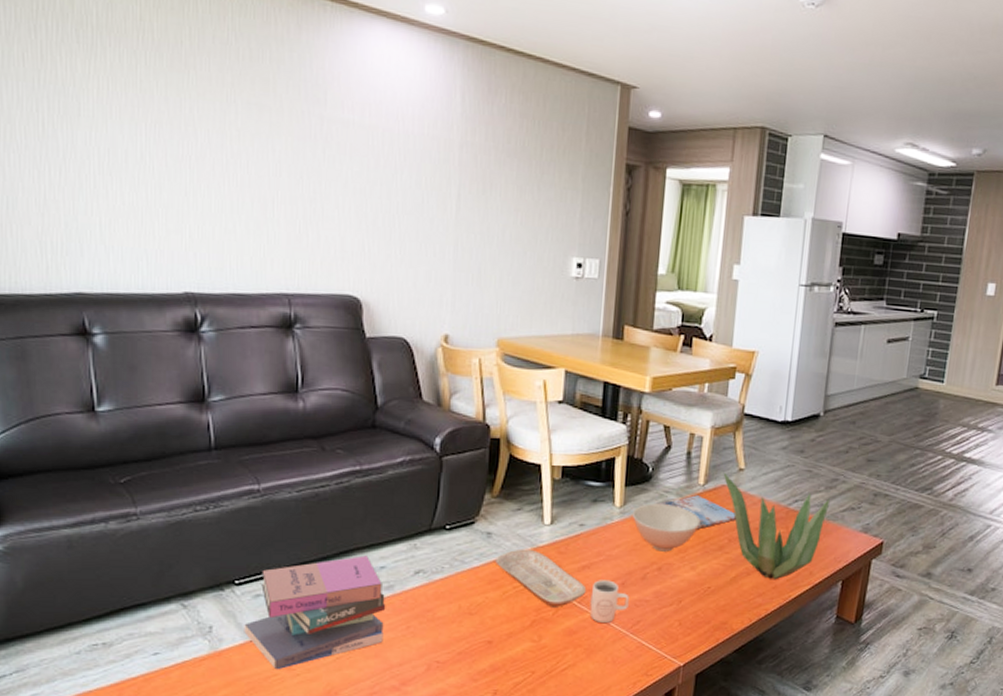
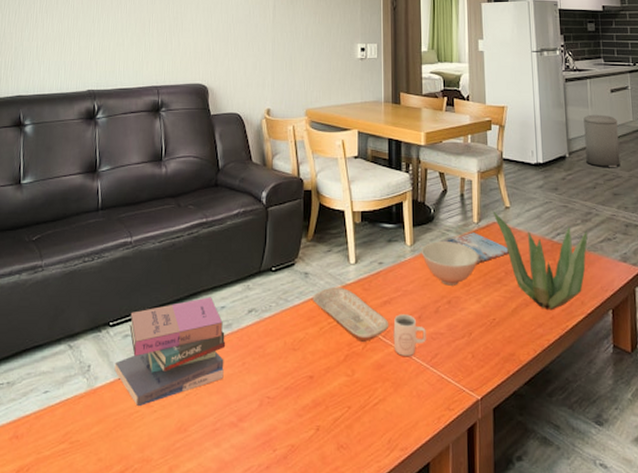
pedal bin: none [843,367,888,432] -> present [583,114,621,168]

